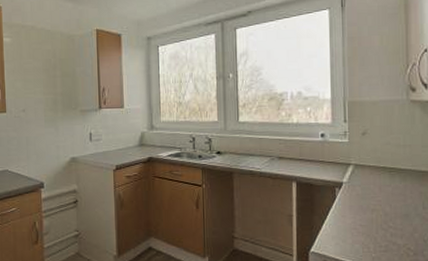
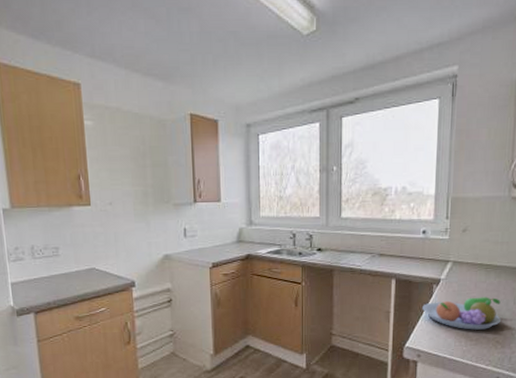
fruit bowl: none [326,201,411,236] -> present [422,297,502,330]

